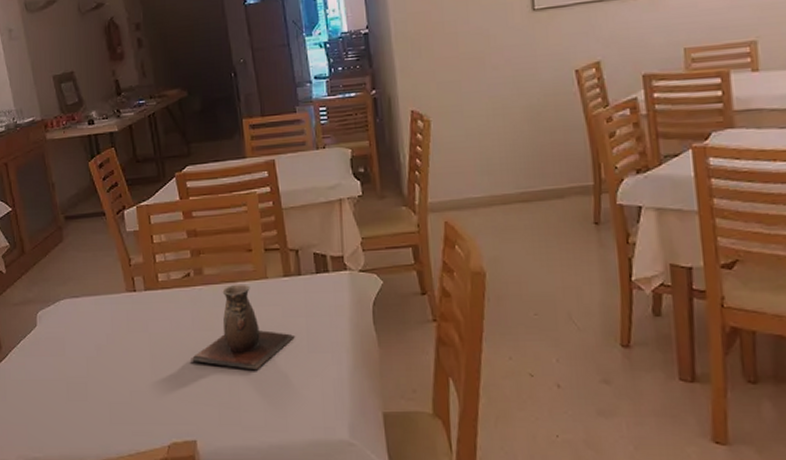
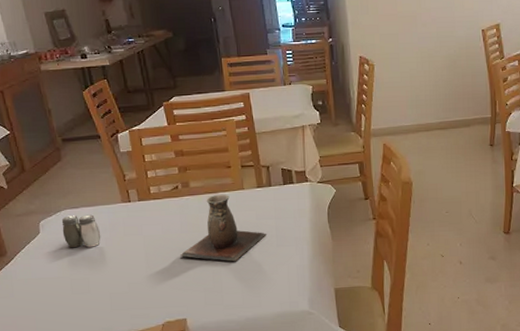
salt and pepper shaker: none [60,305,102,345] -> present [61,214,101,248]

